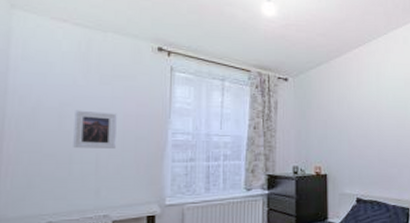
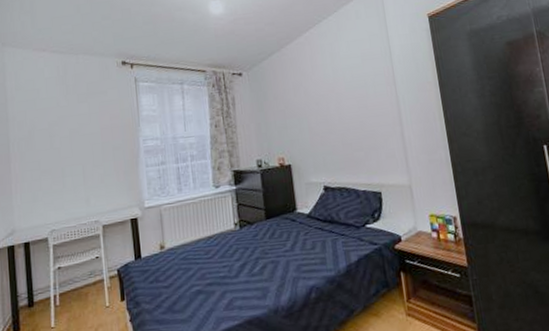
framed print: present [73,110,117,149] -> none [61,127,97,163]

